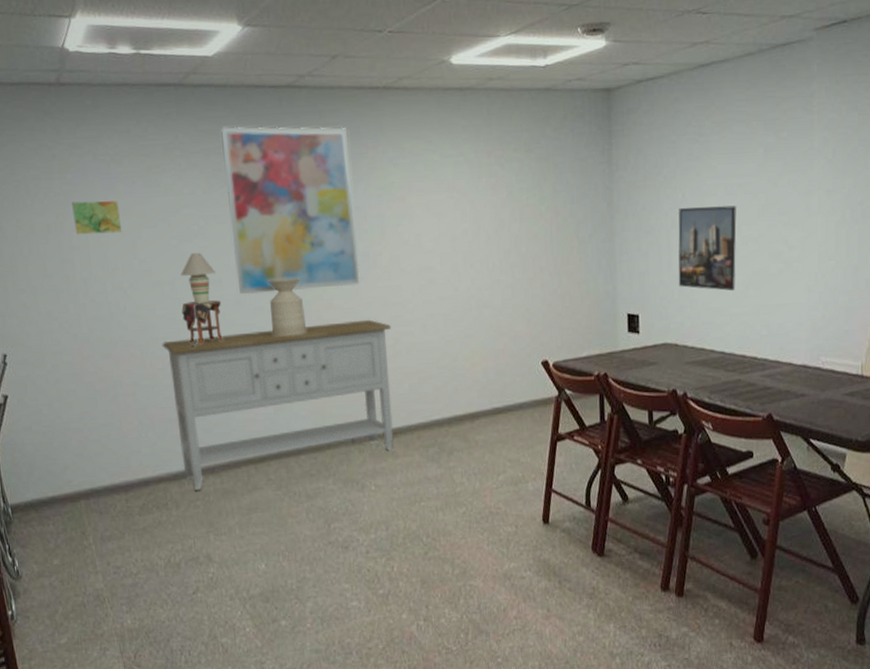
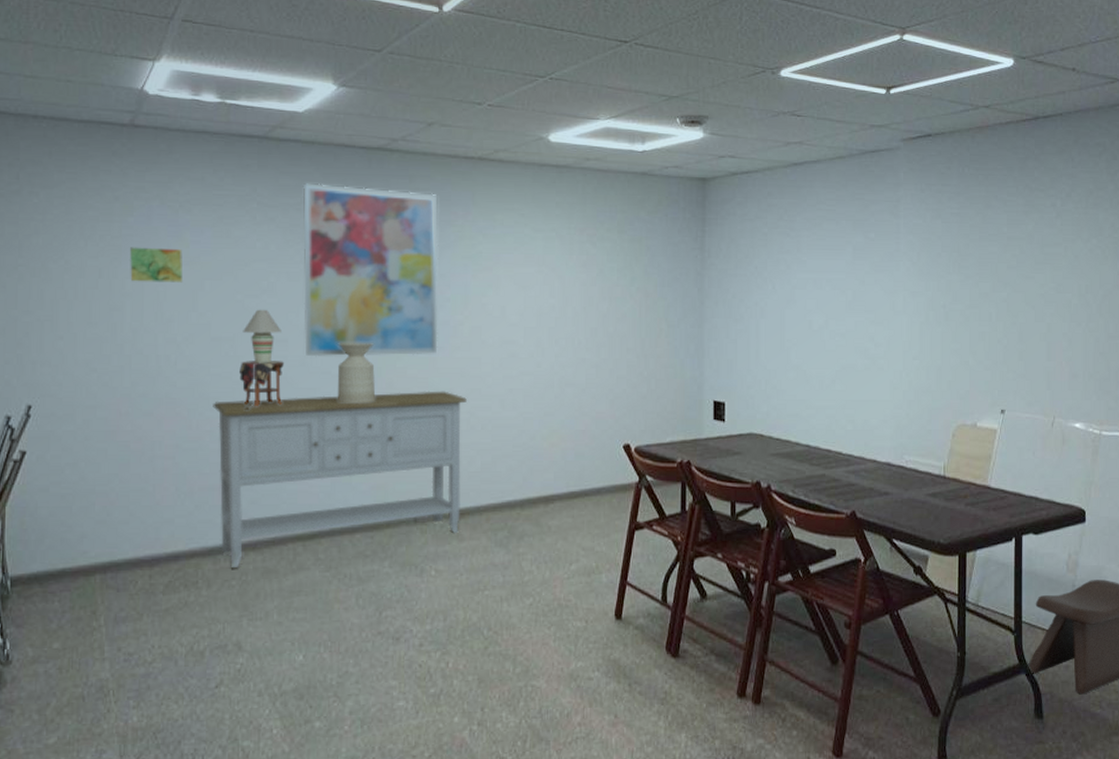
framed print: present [678,205,737,291] -> none [766,299,825,383]

